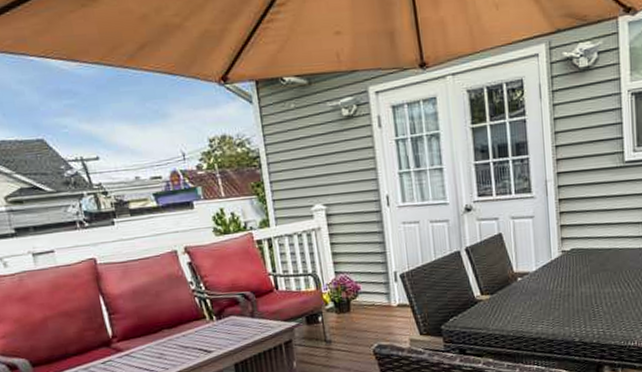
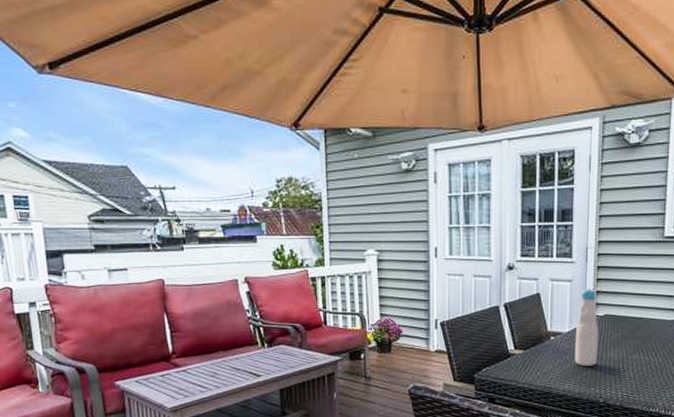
bottle: none [543,223,569,305] -> present [574,289,599,366]

